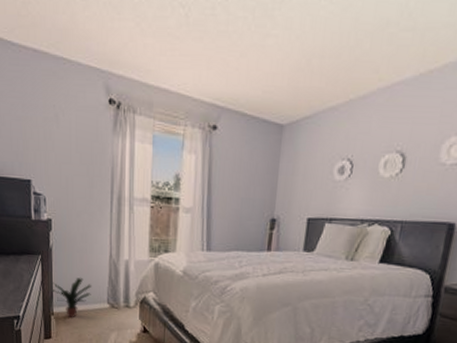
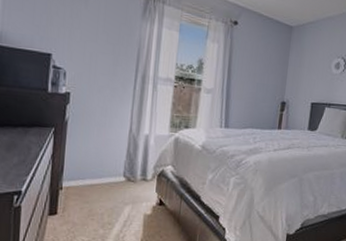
potted plant: present [50,278,92,318] -> none [62,151,109,193]

